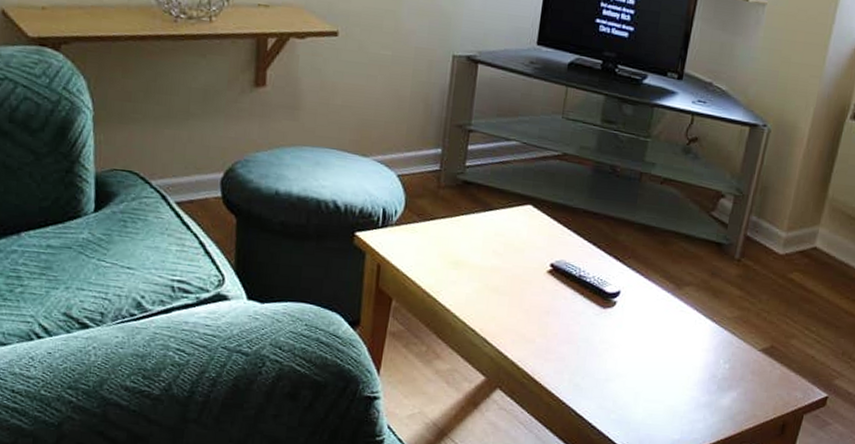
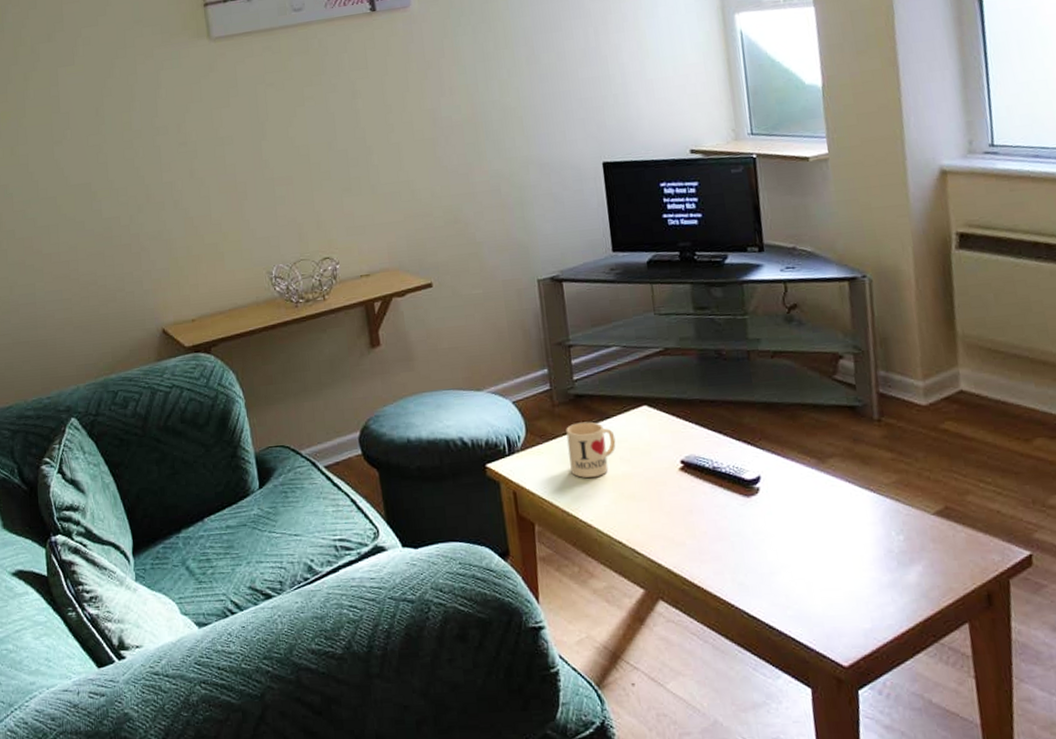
mug: none [441,208,494,265] -> present [566,421,616,478]

